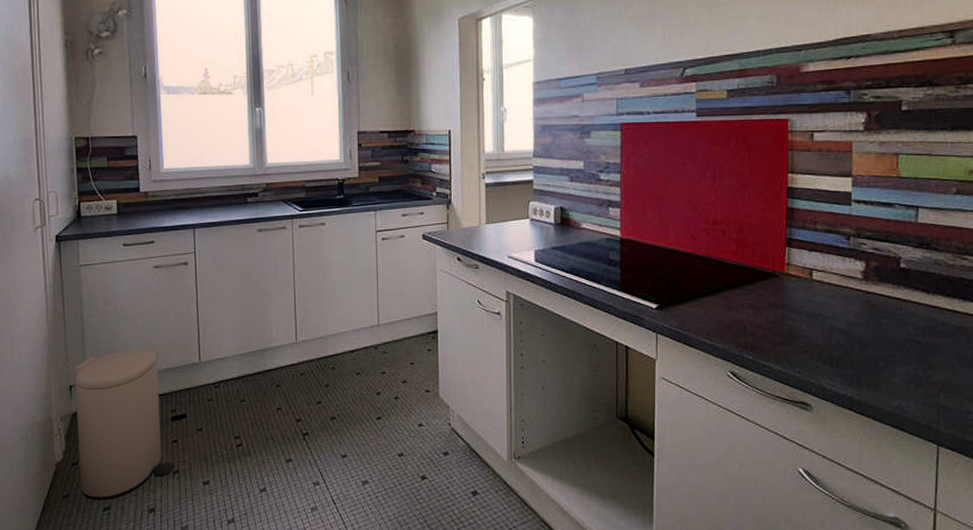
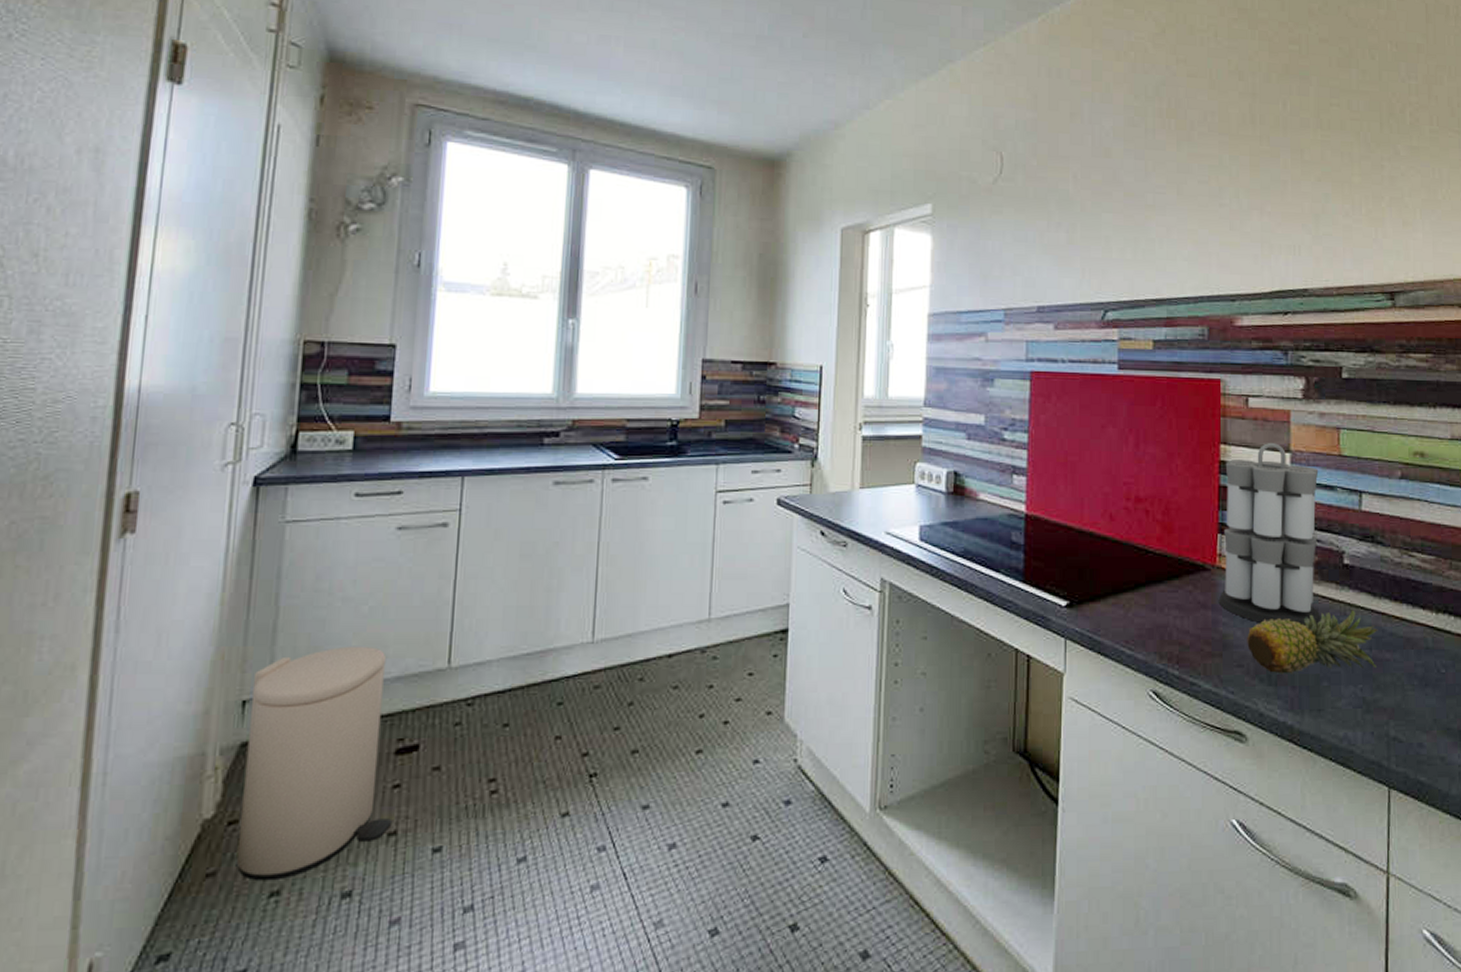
spice rack: none [786,170,879,319] -> present [1218,443,1322,626]
fruit: none [812,305,931,358] -> present [1247,610,1378,674]

